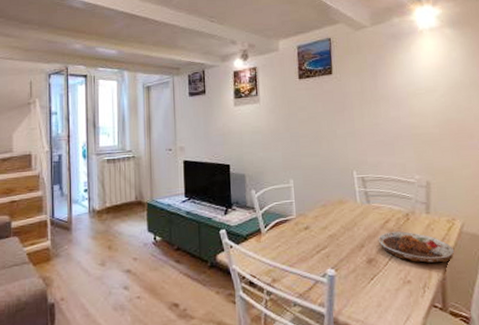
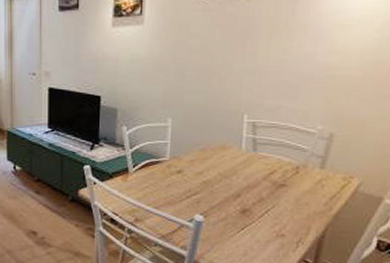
plate: present [378,231,455,263] -> none [257,184,343,221]

